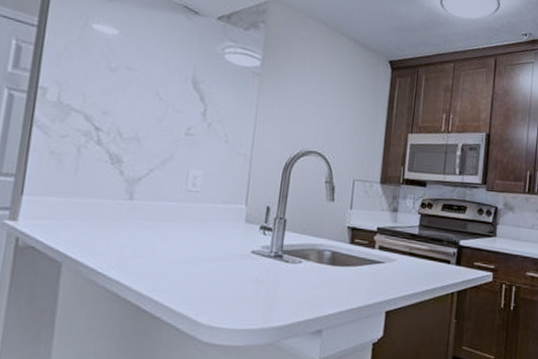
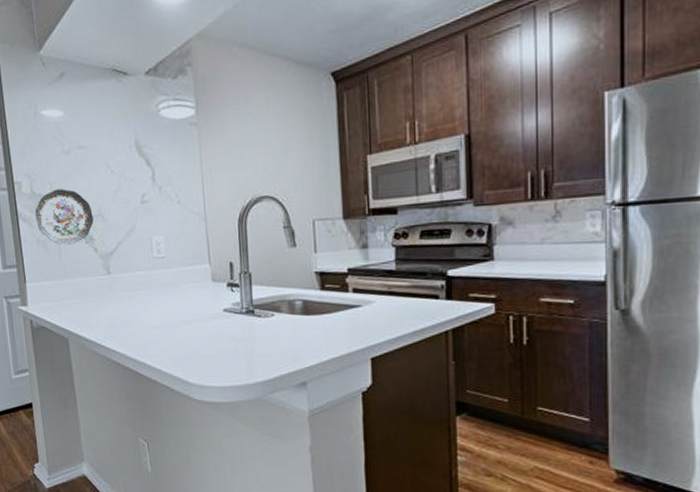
decorative plate: none [55,103,128,163] -> present [35,189,94,245]

